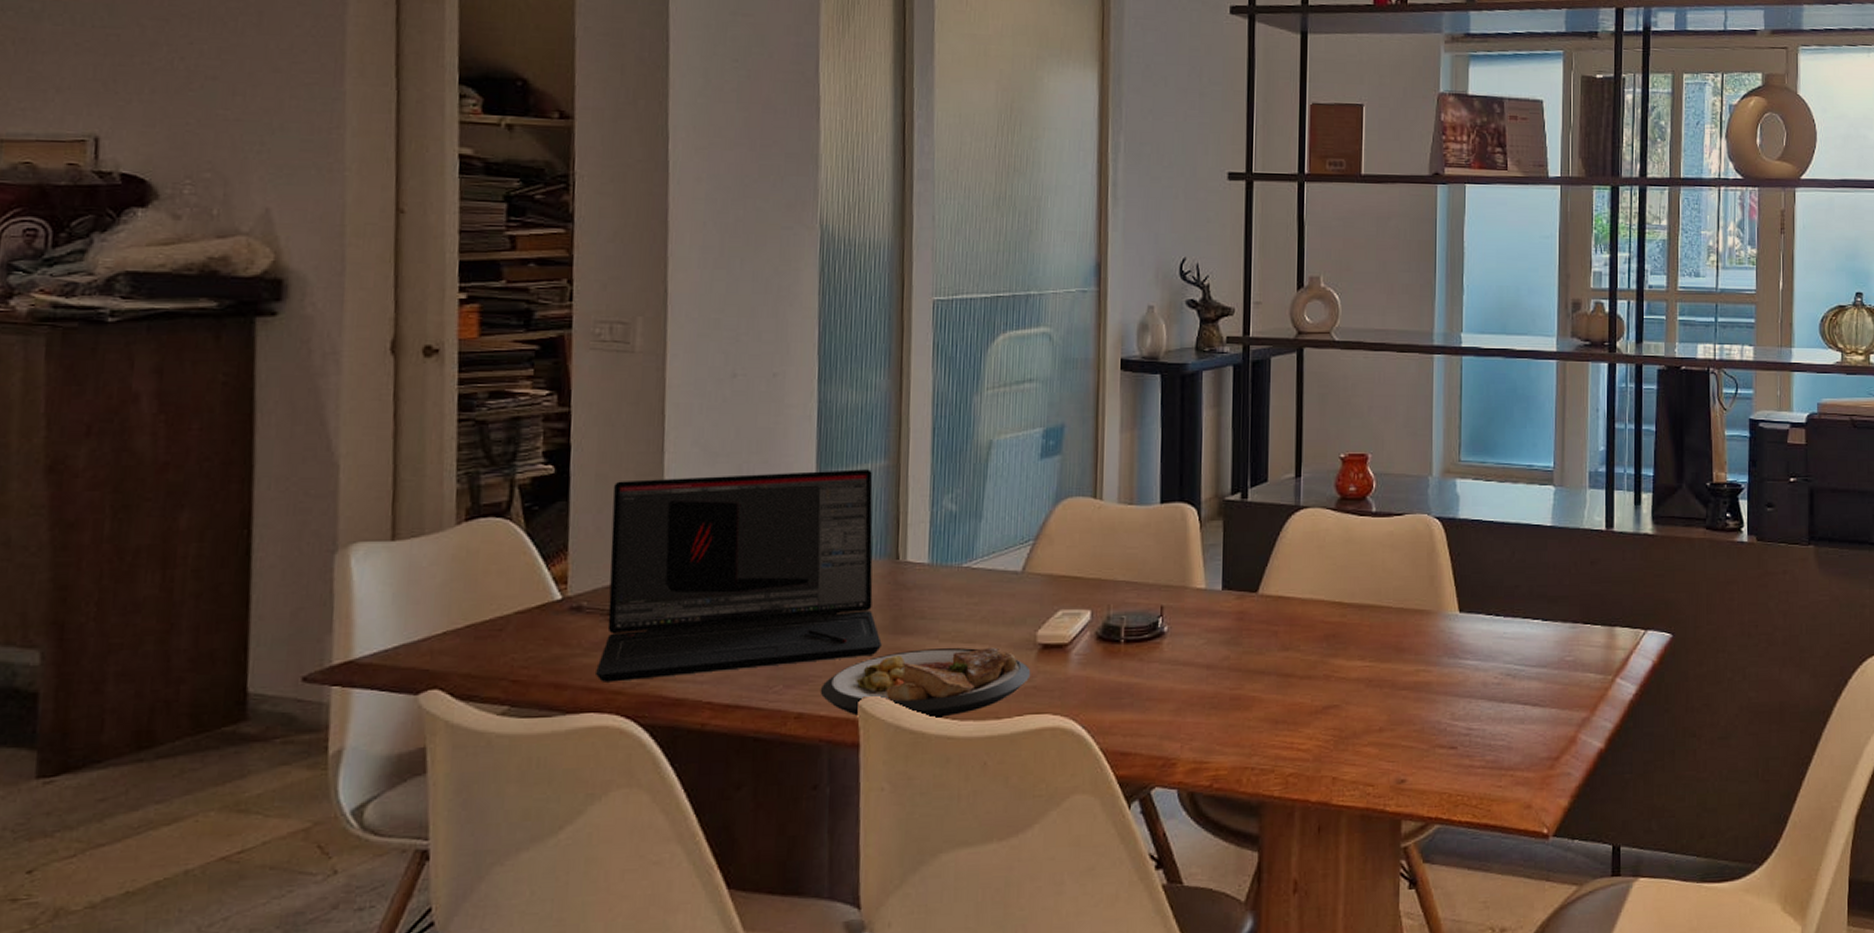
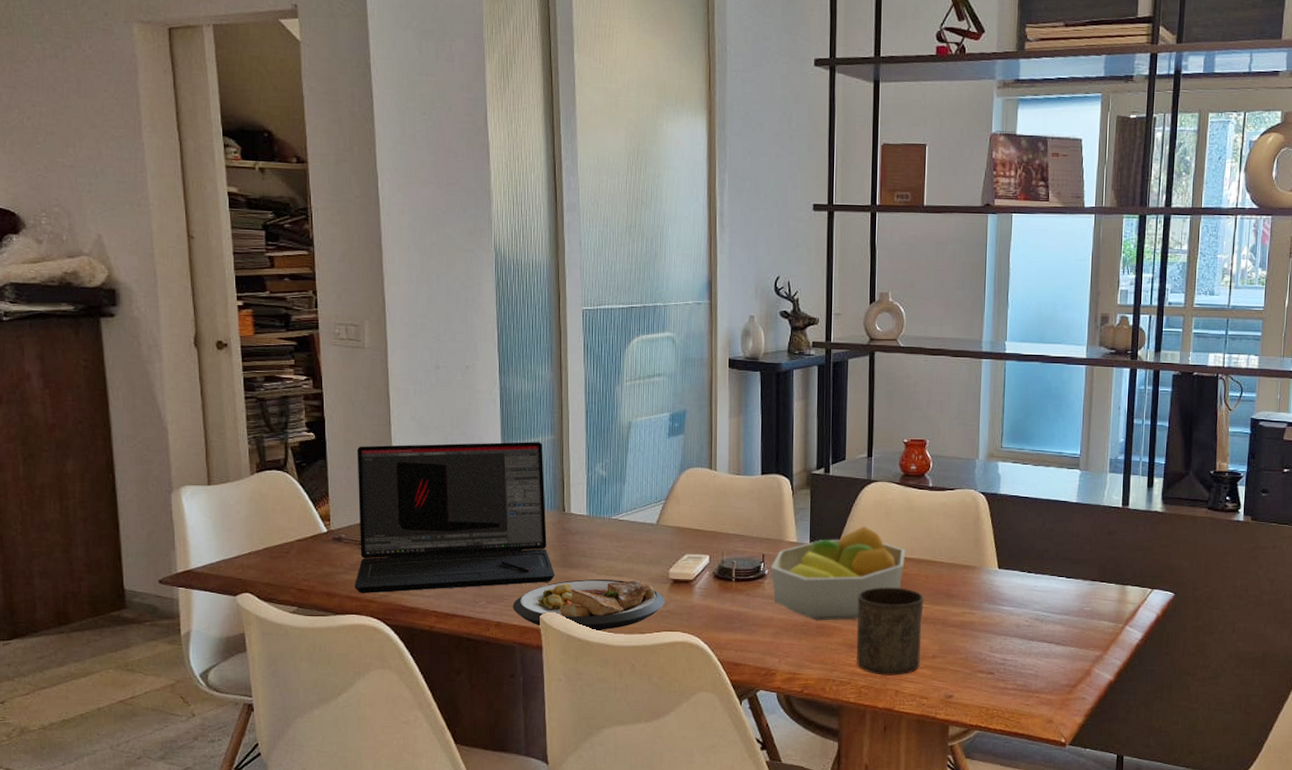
fruit bowl: none [1170,564,1343,690] -> present [770,526,905,621]
cup: none [1281,642,1368,758] -> present [856,587,924,676]

